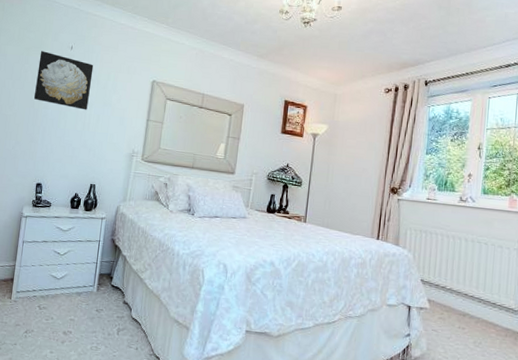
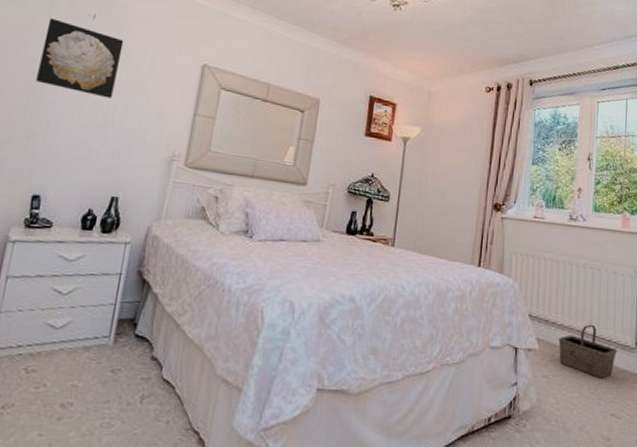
basket: none [447,289,501,335] -> present [558,324,617,379]

